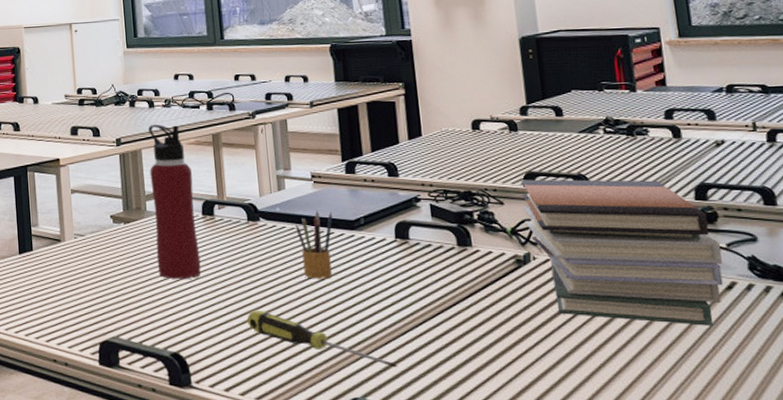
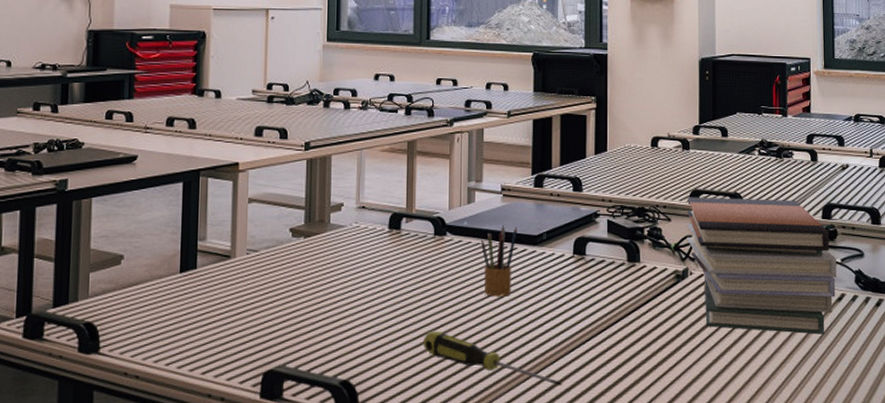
water bottle: present [148,124,202,279] -> none [335,128,382,299]

